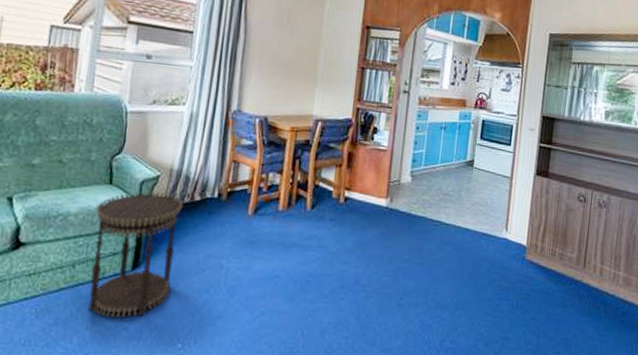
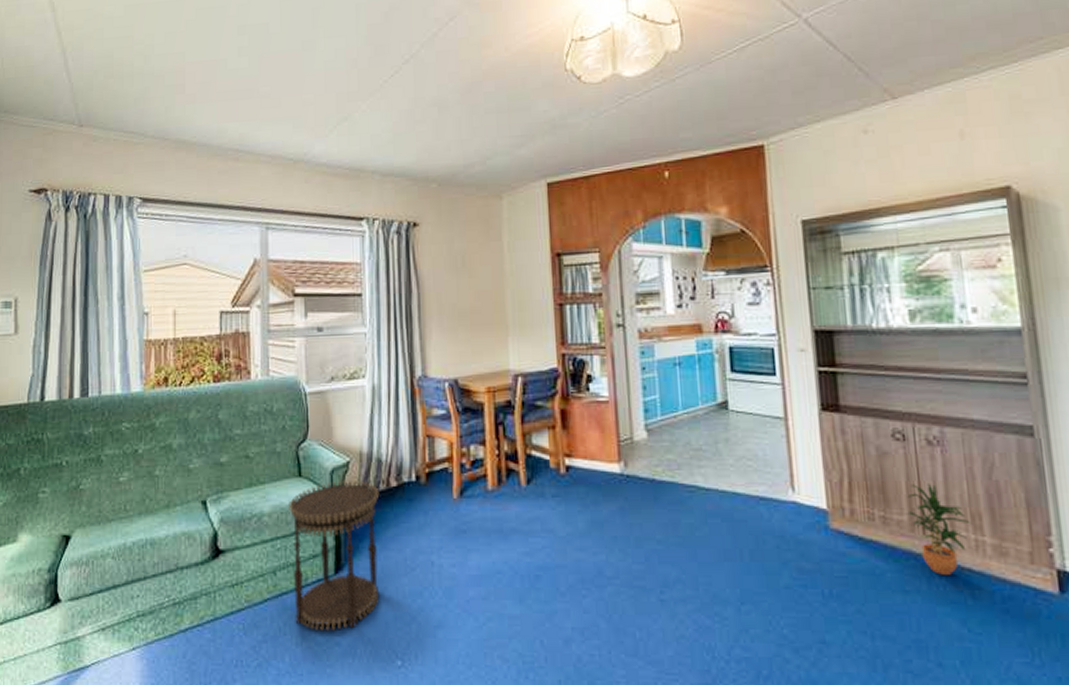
potted plant: none [575,233,615,296] -> present [905,484,973,575]

